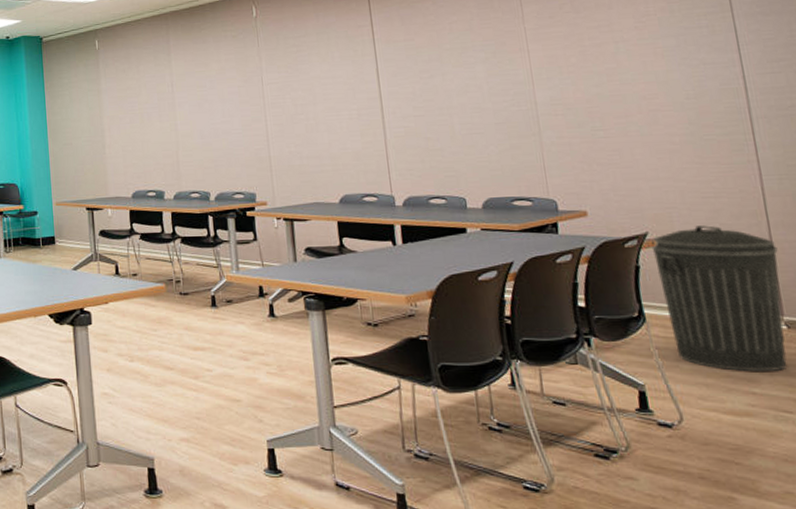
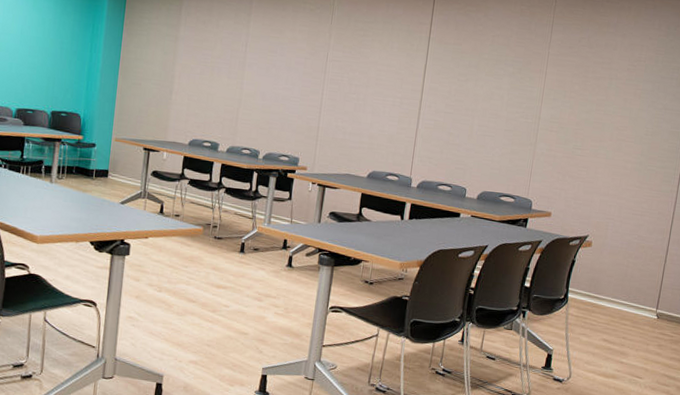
trash can: present [651,225,787,372] -> none [582,235,669,348]

